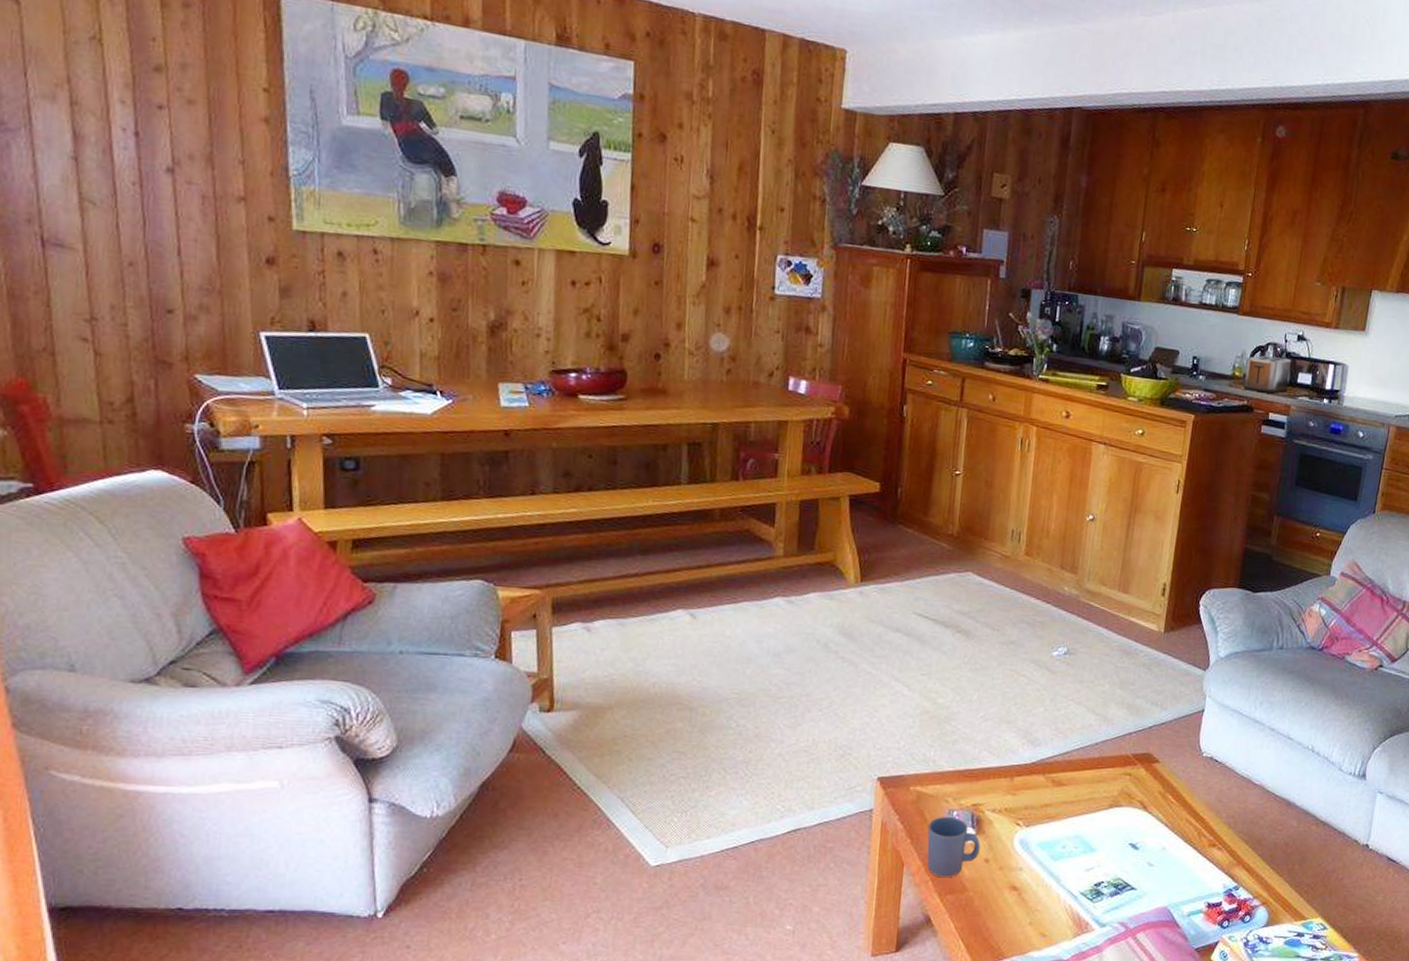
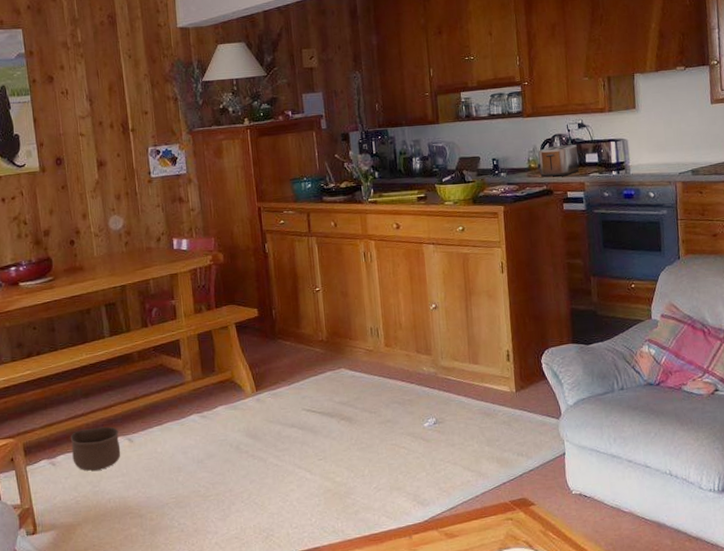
basket: none [614,593,679,646] -> present [70,426,121,471]

